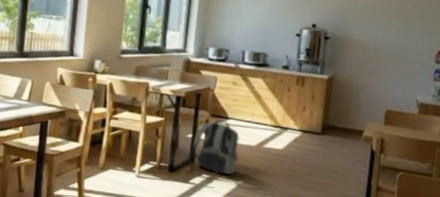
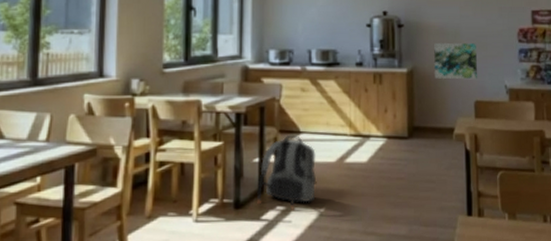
wall art: none [352,55,395,92] -> present [433,42,477,80]

